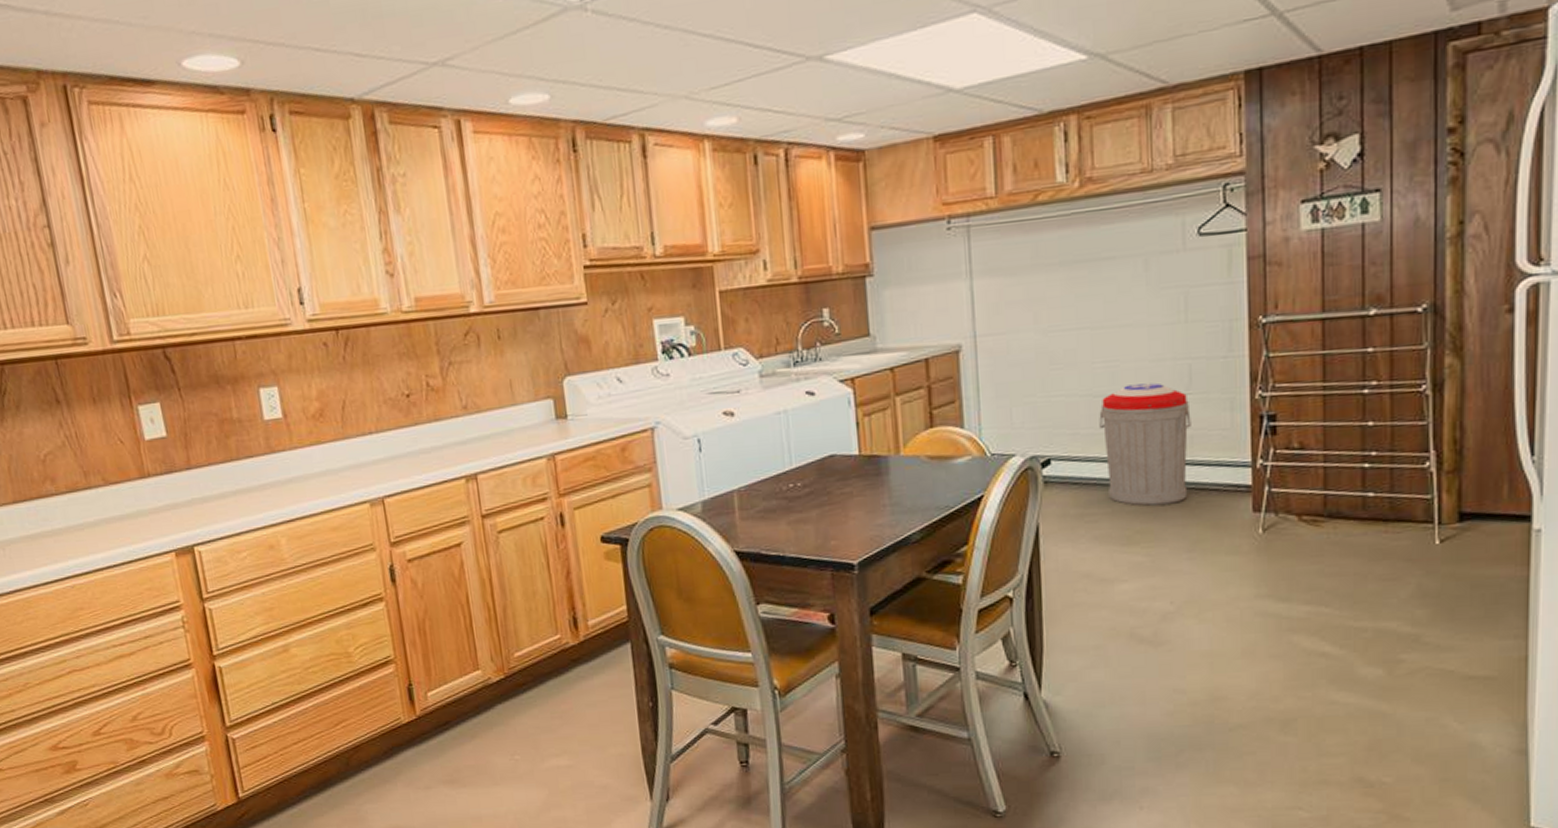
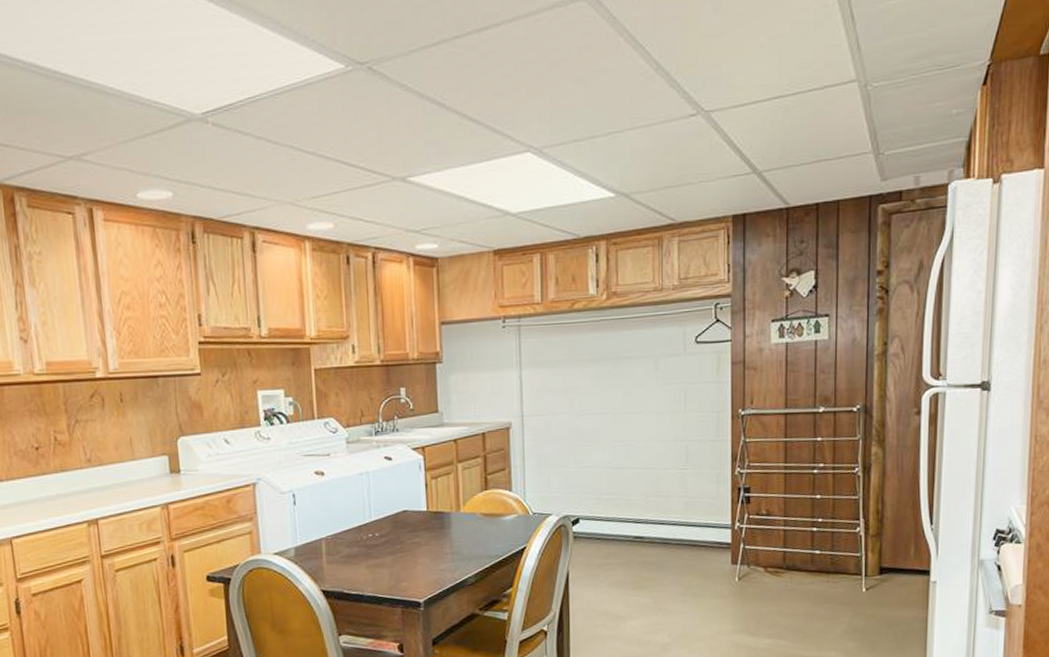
trash can: present [1099,383,1191,506] -> none [617,459,687,558]

